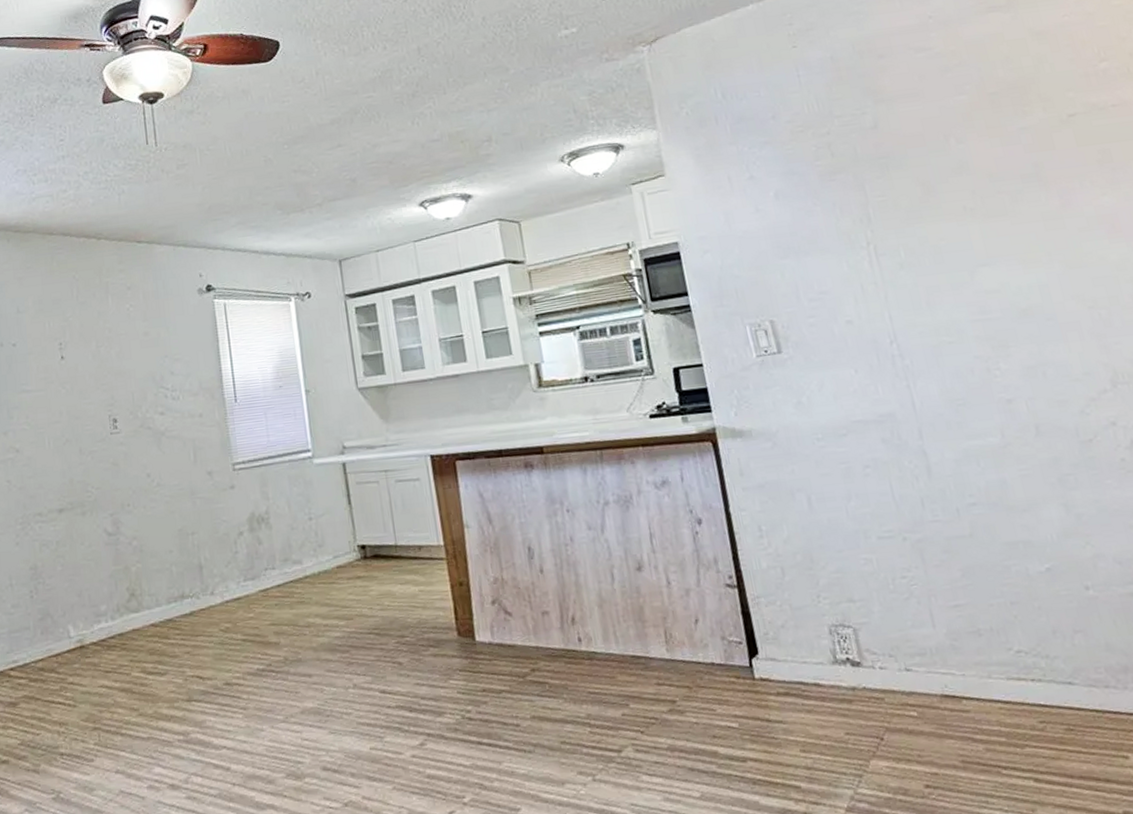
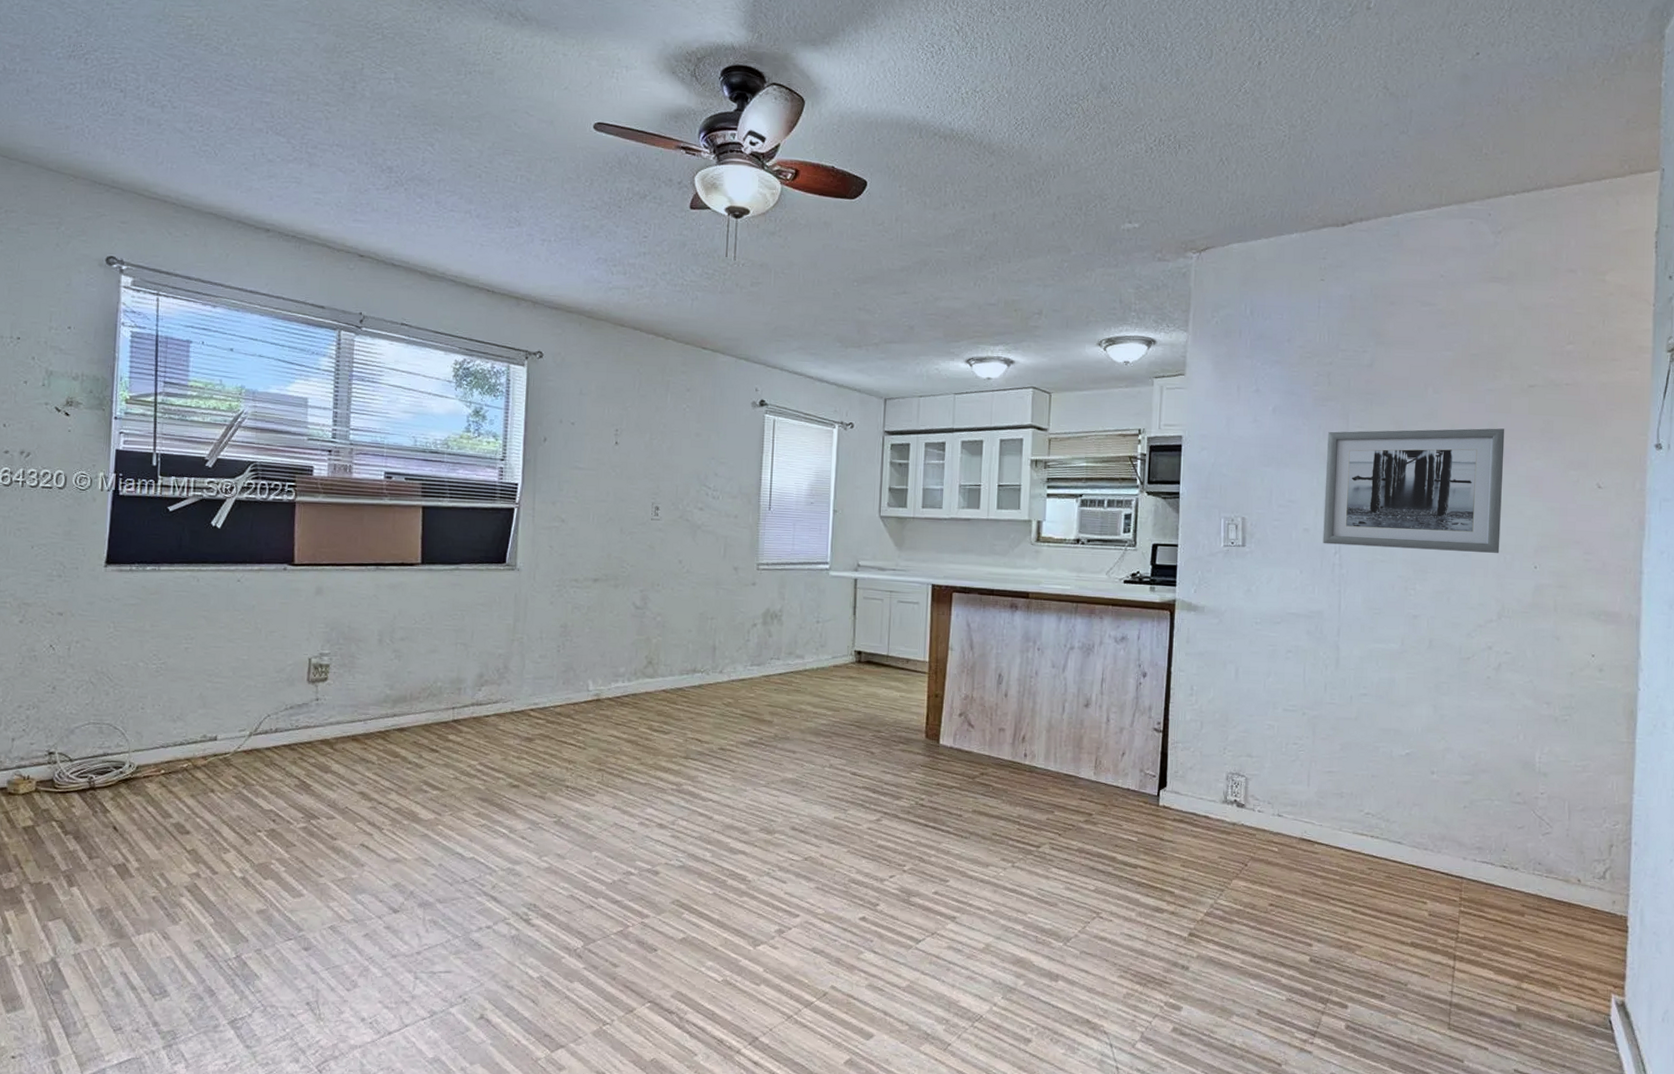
wall art: none [845,168,1091,335] -> present [1323,428,1505,553]

